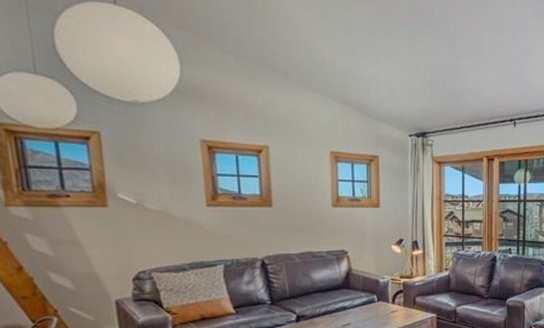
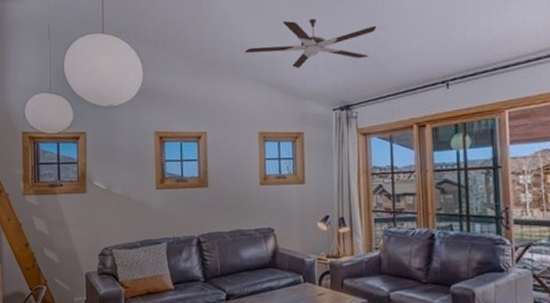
ceiling fan: none [312,32,454,88] -> present [244,18,376,69]

